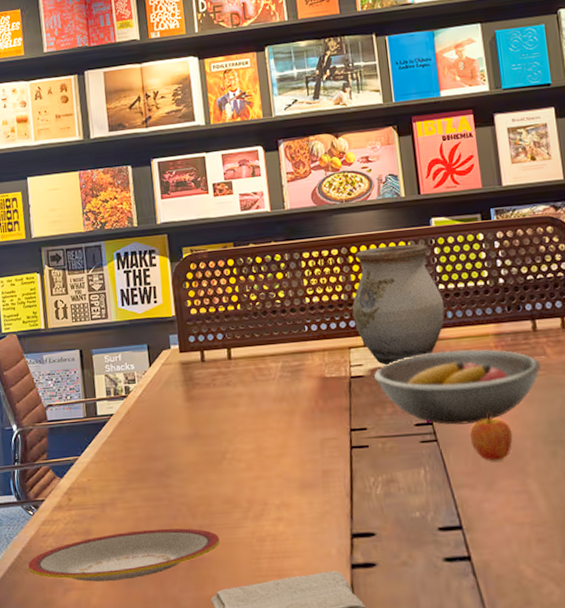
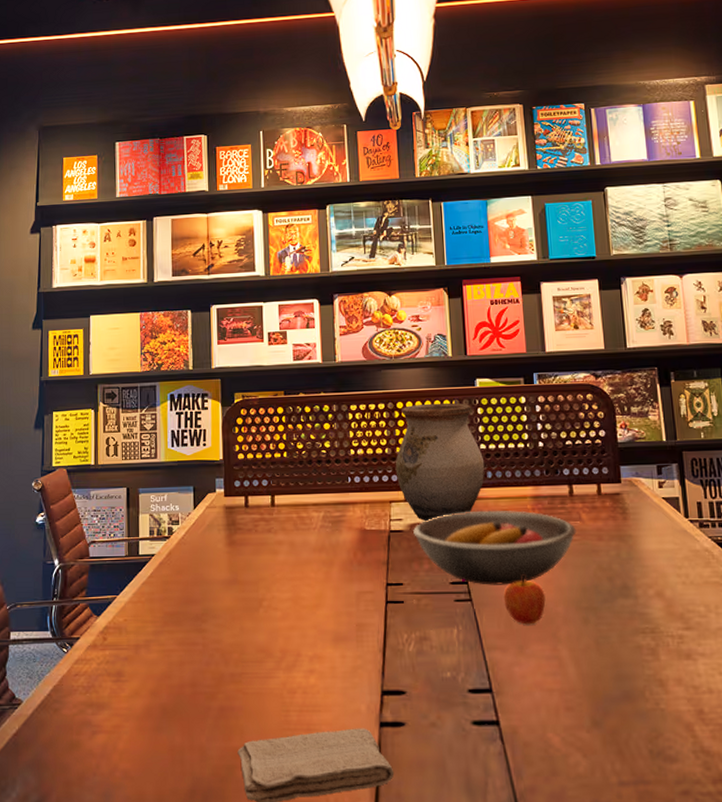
plate: present [27,528,220,582] -> none [57,674,251,725]

